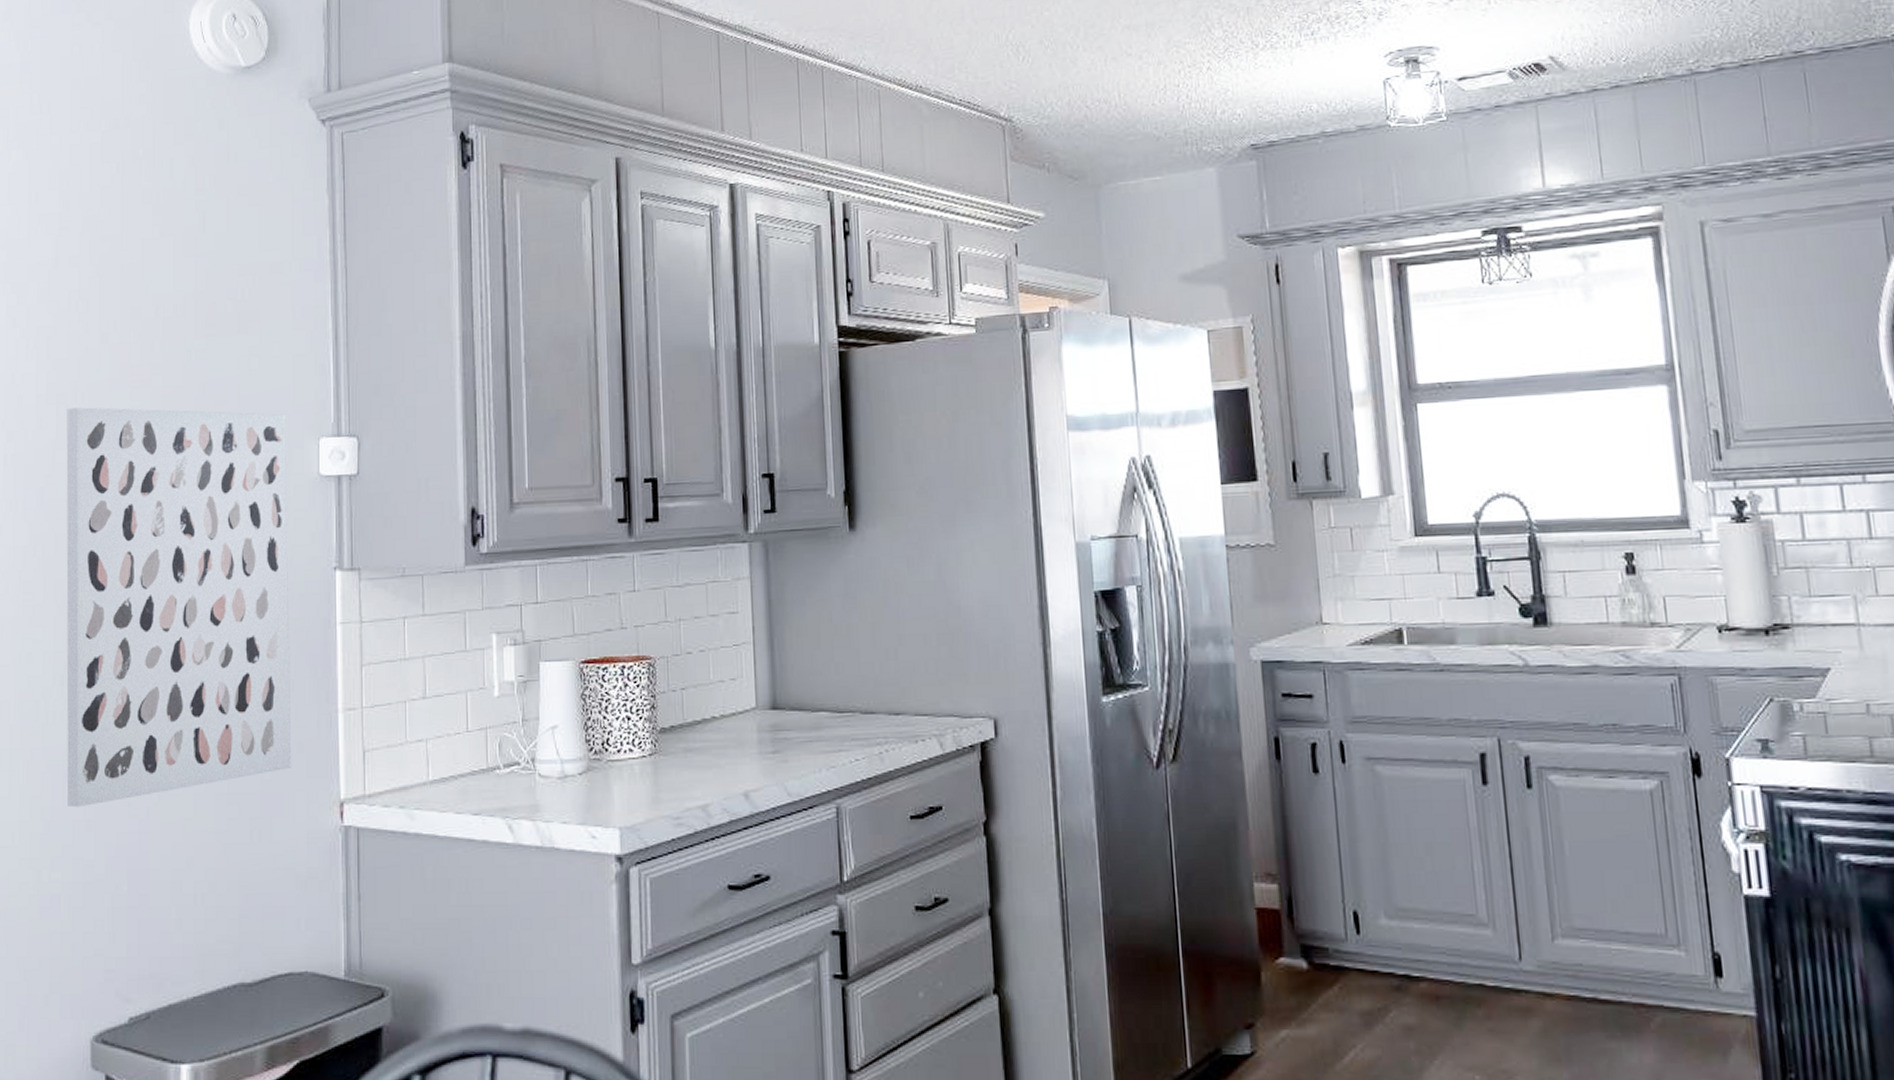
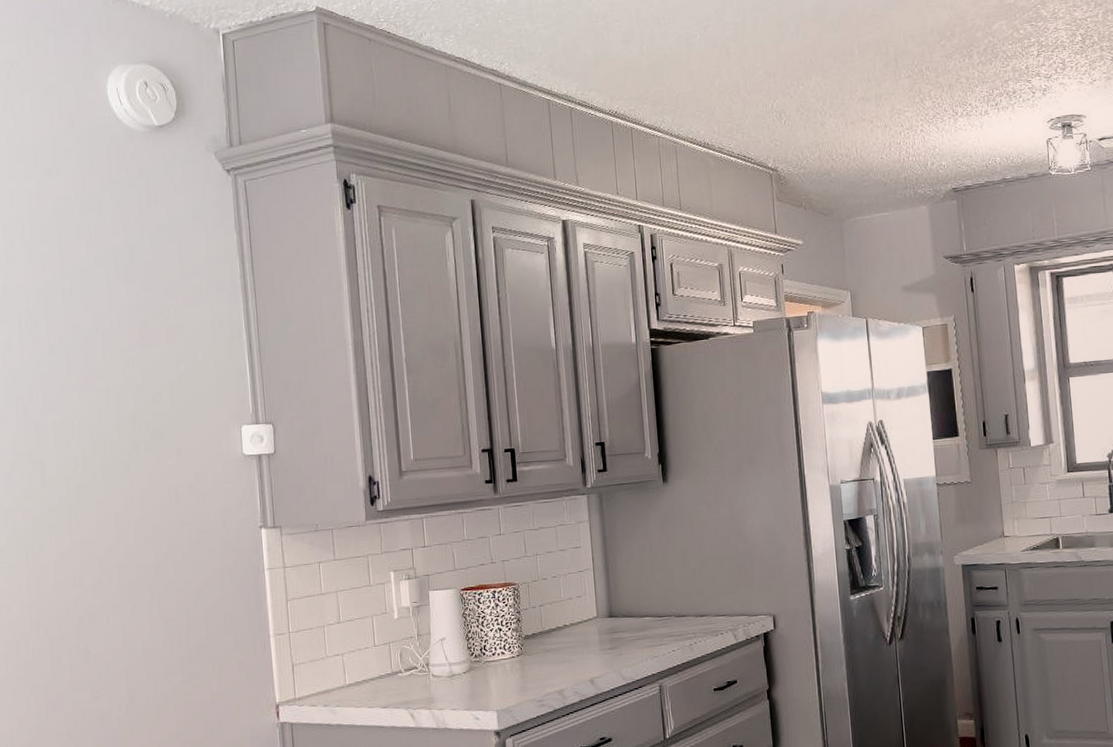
wall art: present [66,407,292,808] -> none [25,406,235,722]

